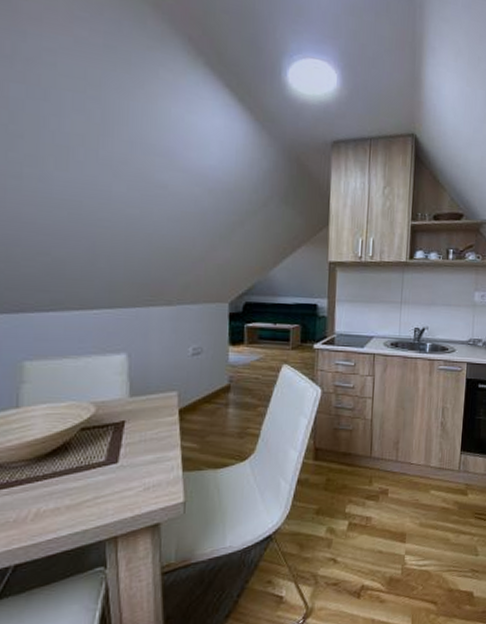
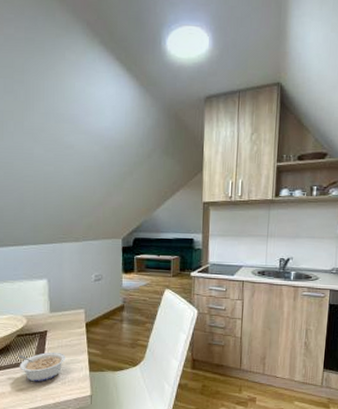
legume: none [81,448,150,490] -> present [18,352,66,382]

